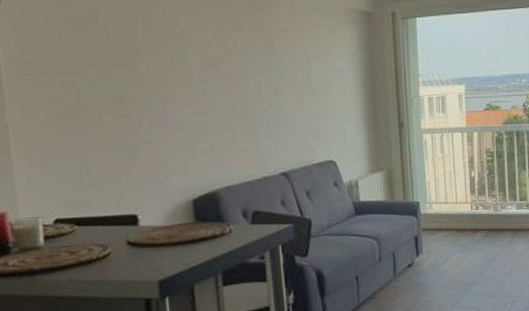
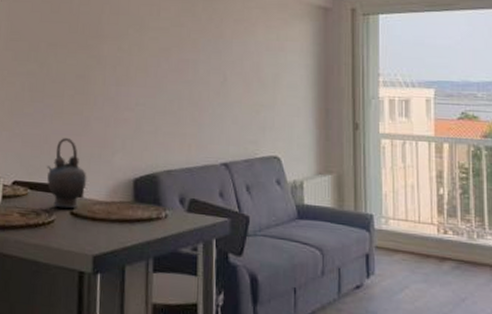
teapot: none [93,166,142,240] -> present [47,138,87,209]

